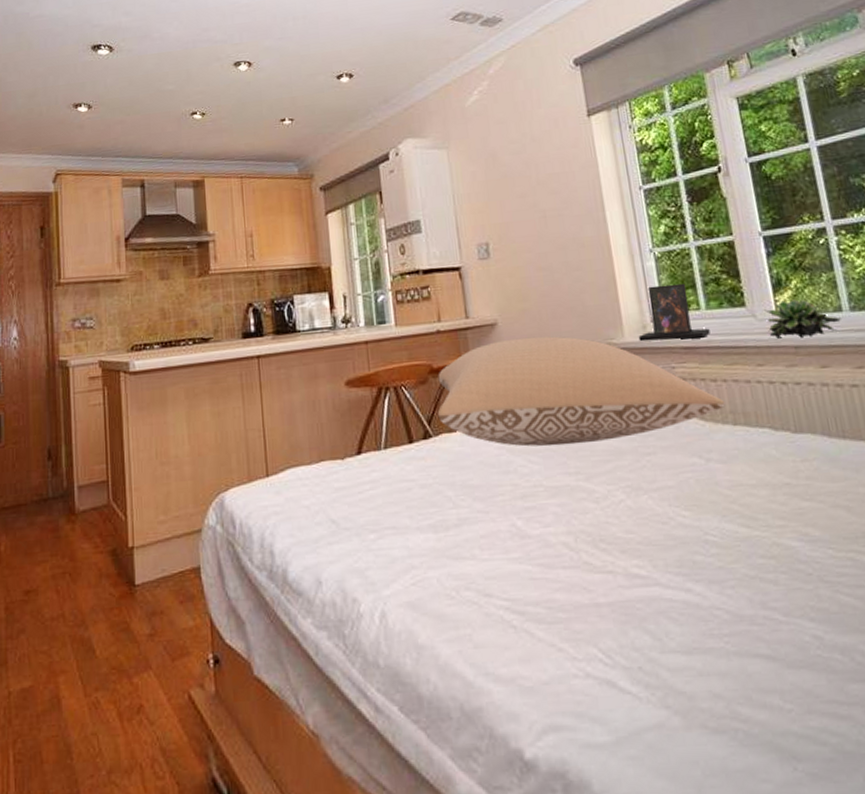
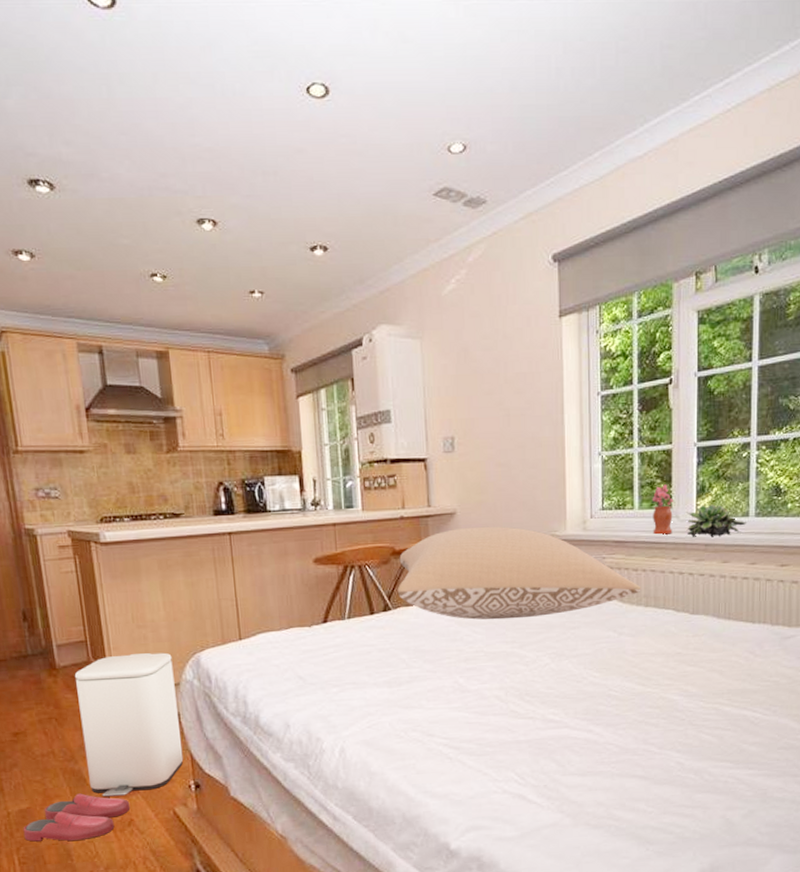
slippers: none [22,668,141,733] -> present [23,793,131,842]
pedal bin: none [93,493,202,675] -> present [74,652,184,798]
photo frame: present [638,283,710,342] -> none [578,485,639,535]
potted flower: none [719,280,752,338] -> present [652,484,674,535]

